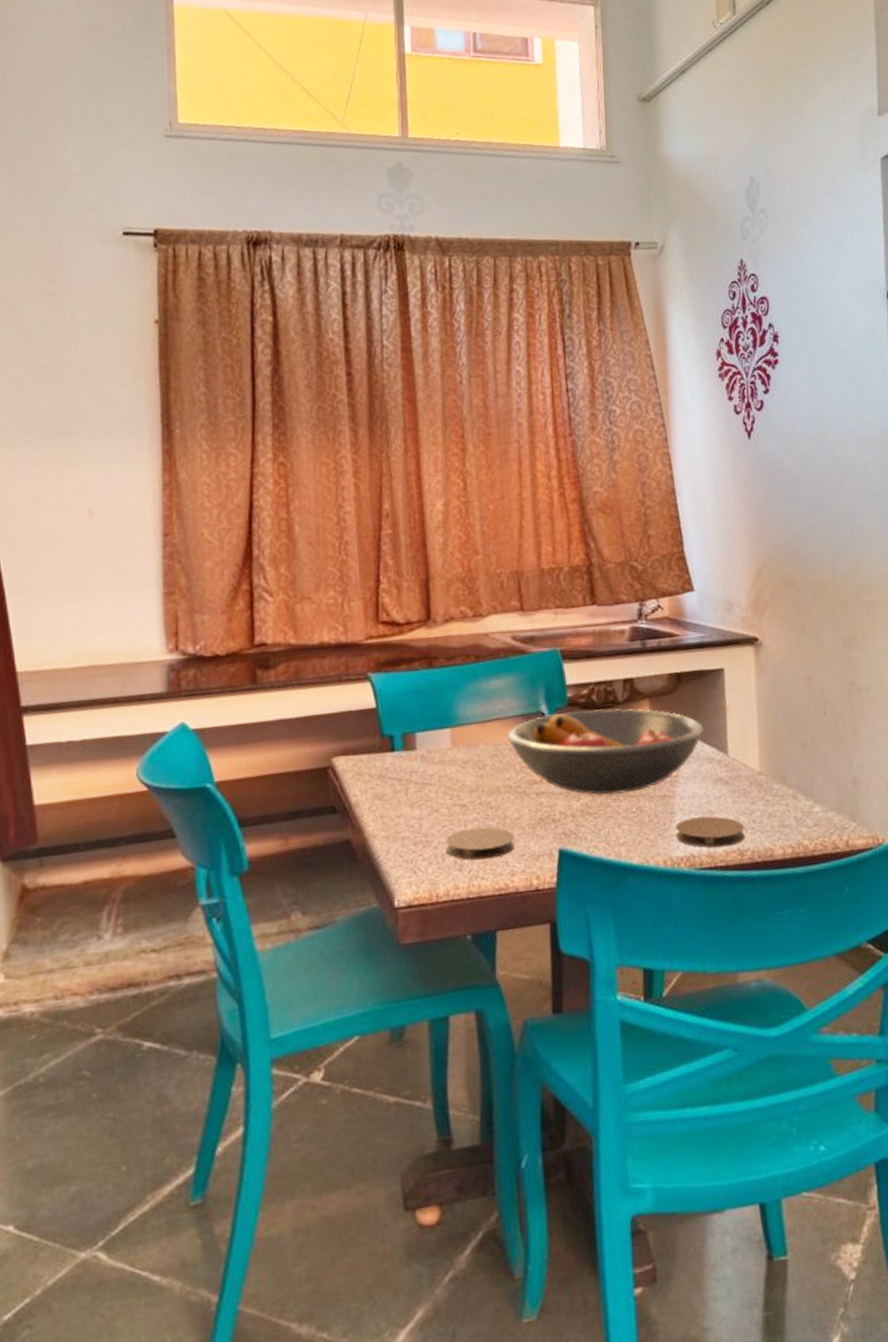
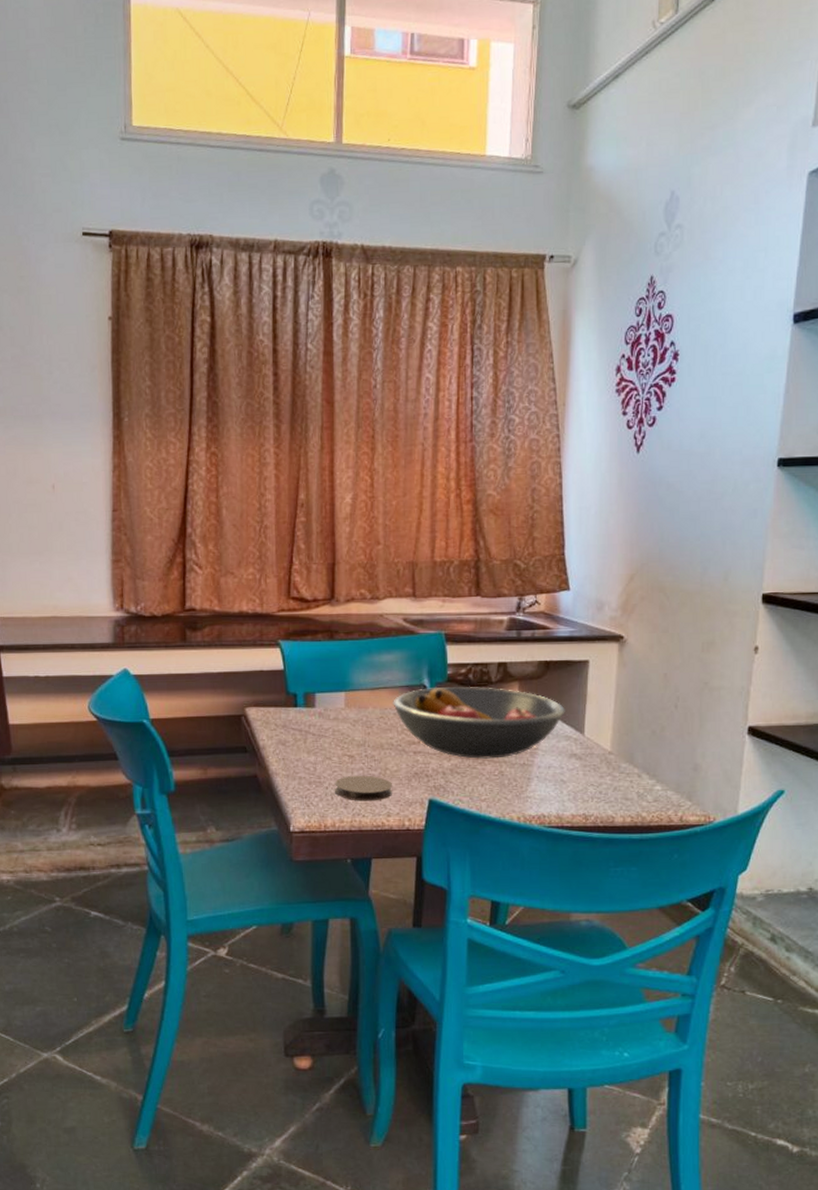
coaster: present [675,816,745,848] -> none [530,784,591,811]

